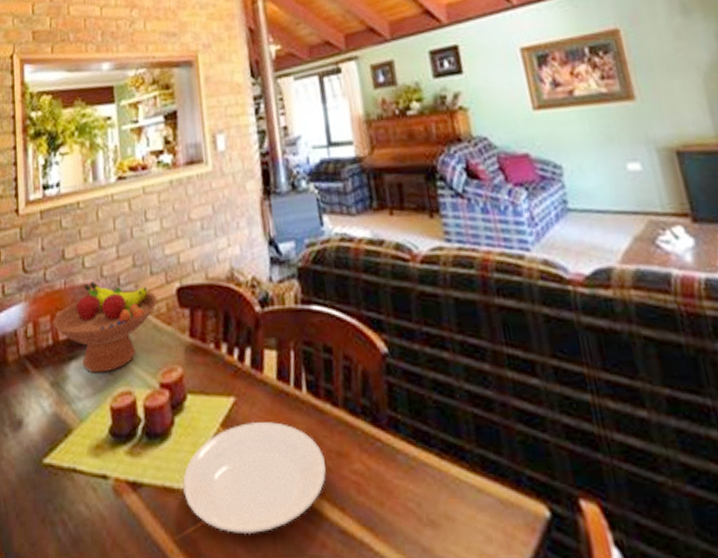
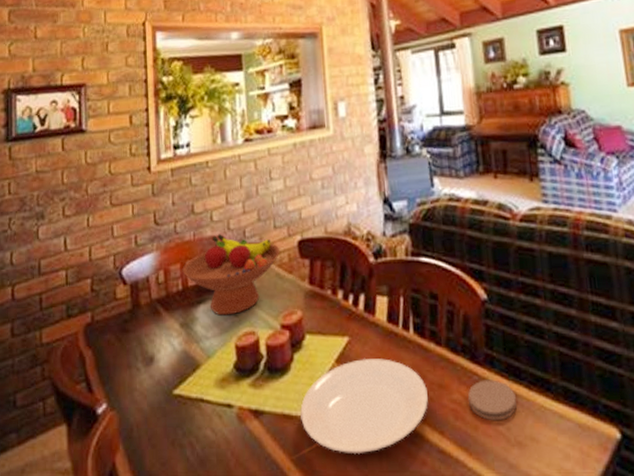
coaster: none [370,446,427,496] -> present [467,379,517,421]

